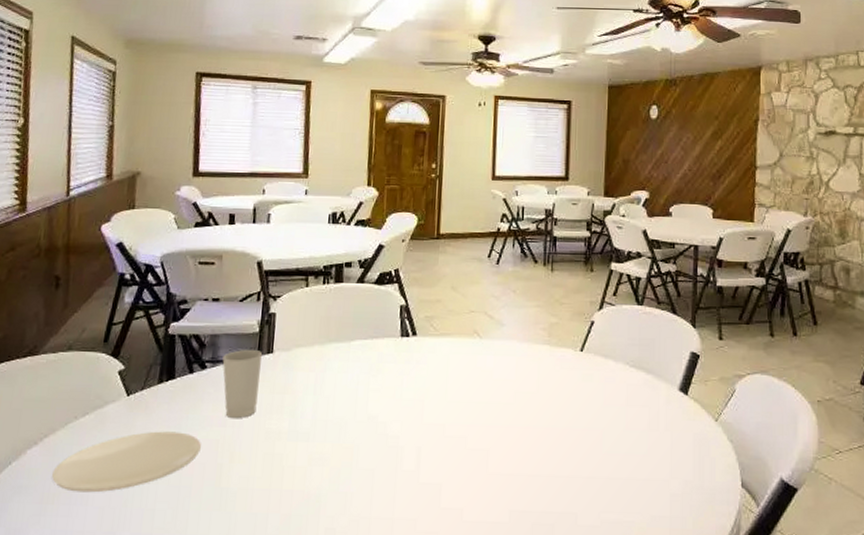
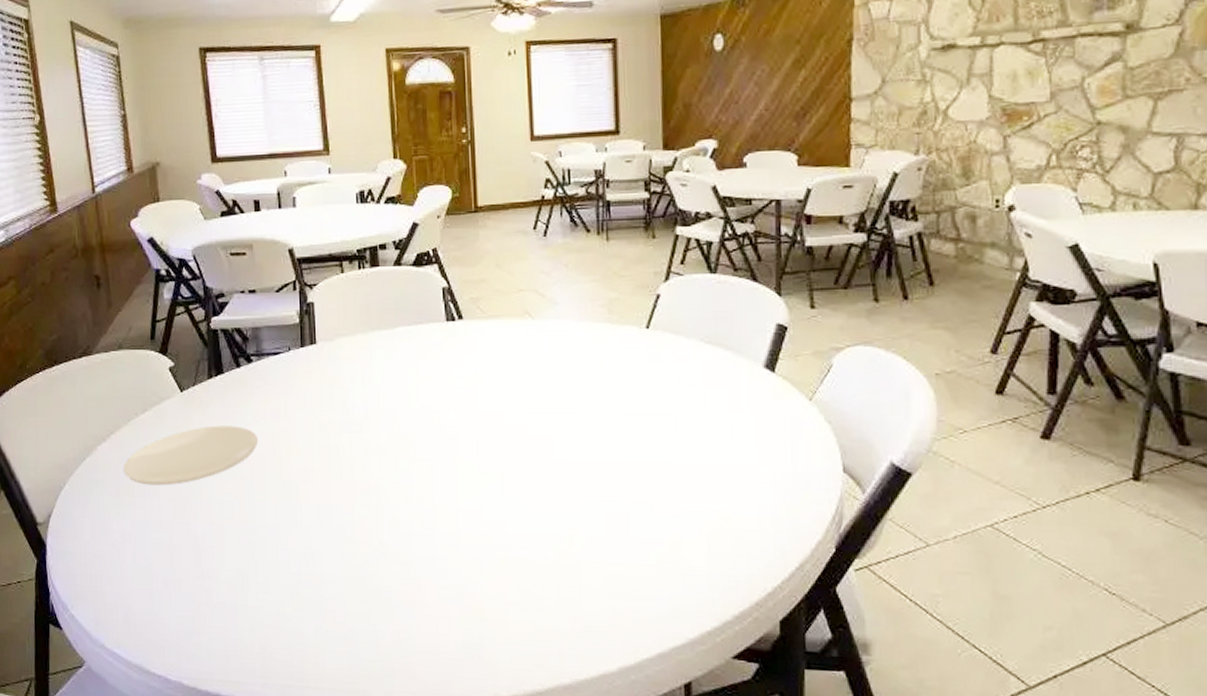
cup: present [222,350,262,418] -> none [267,342,307,410]

